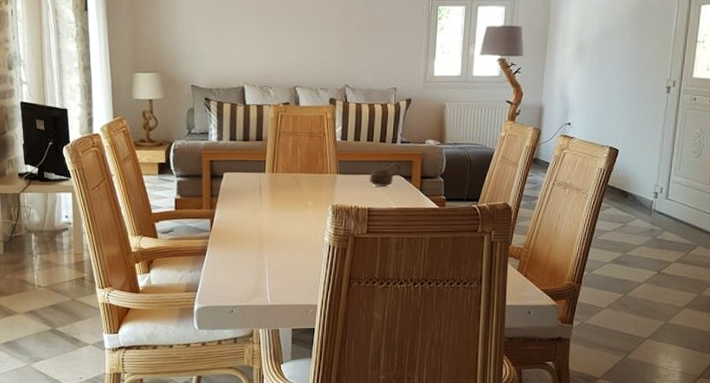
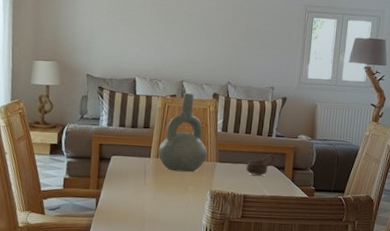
decorative vase: none [273,99,327,187] -> present [158,92,208,173]

